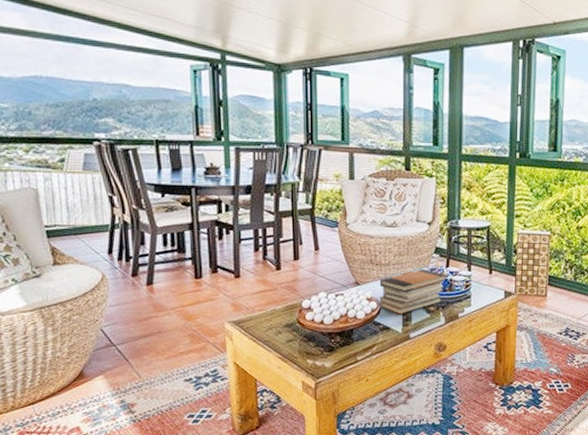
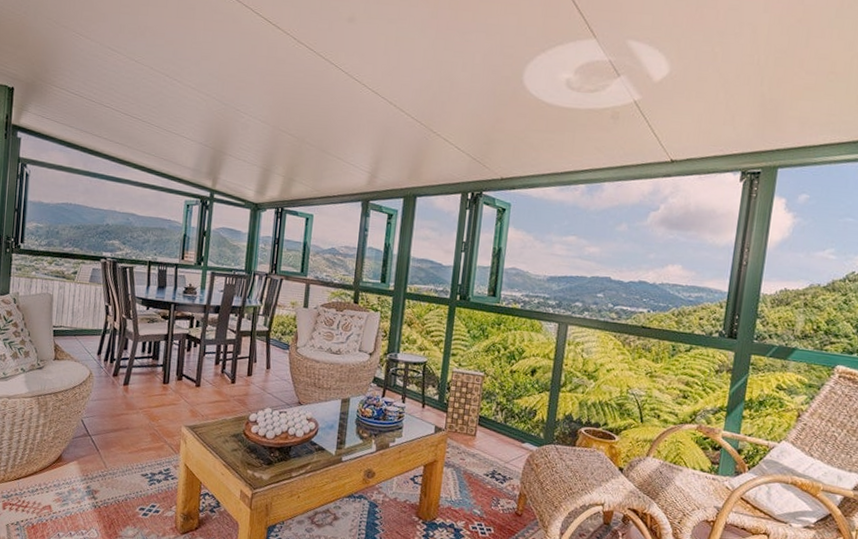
book stack: present [379,268,447,315] -> none [317,396,382,438]

